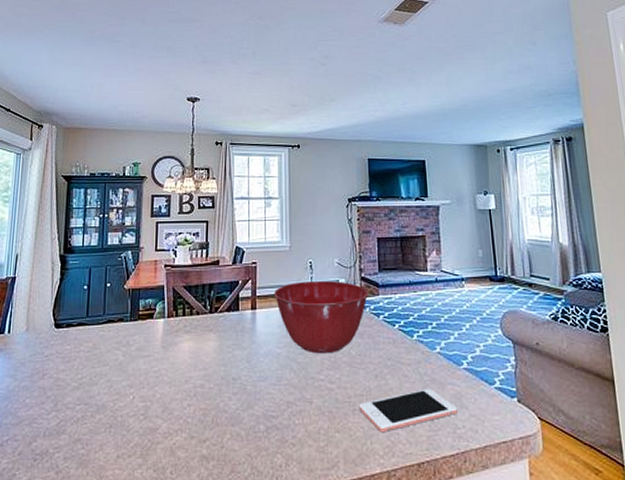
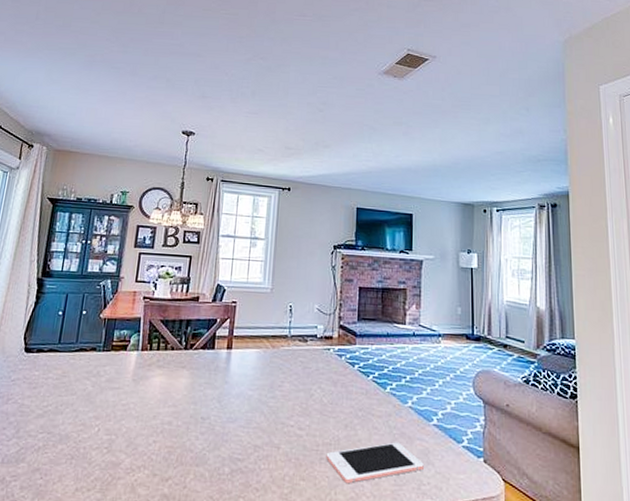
mixing bowl: present [274,281,369,354] -> none [251,325,346,400]

